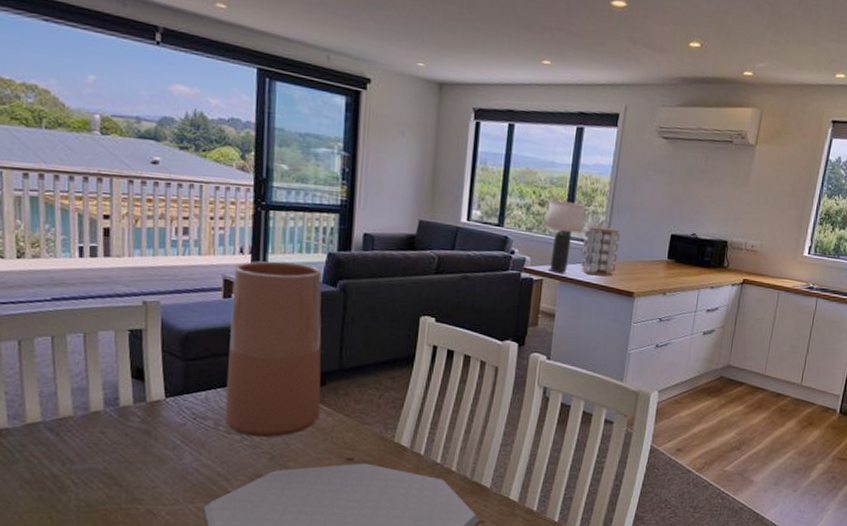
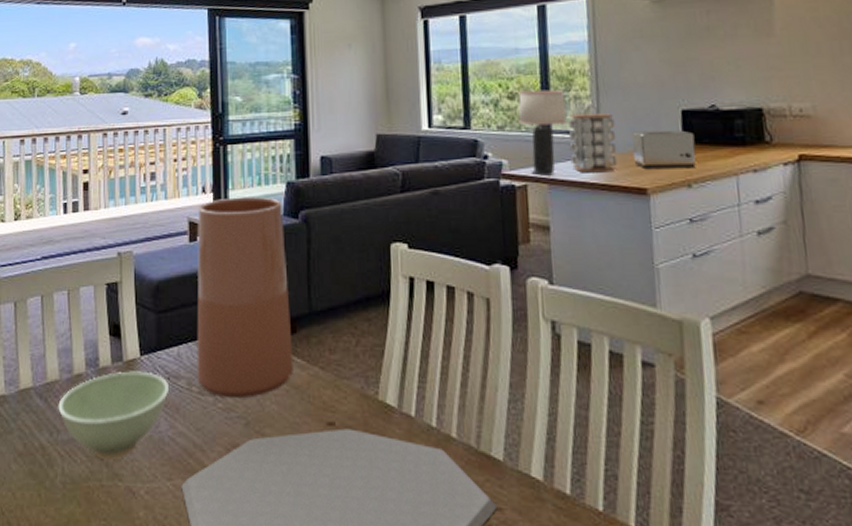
bowl: none [72,411,196,487] -> present [58,371,170,460]
toaster: none [628,246,676,281] -> present [632,130,697,170]

